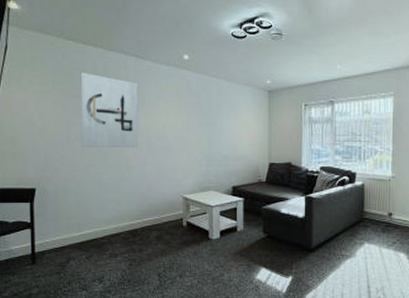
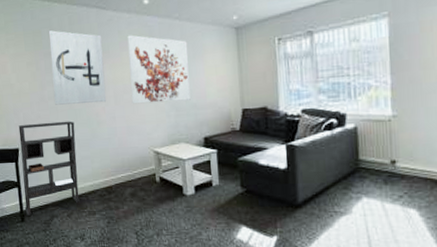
bookshelf: none [37,163,102,258] -> present [18,121,81,216]
wall art: none [164,86,223,152] -> present [127,34,191,104]

